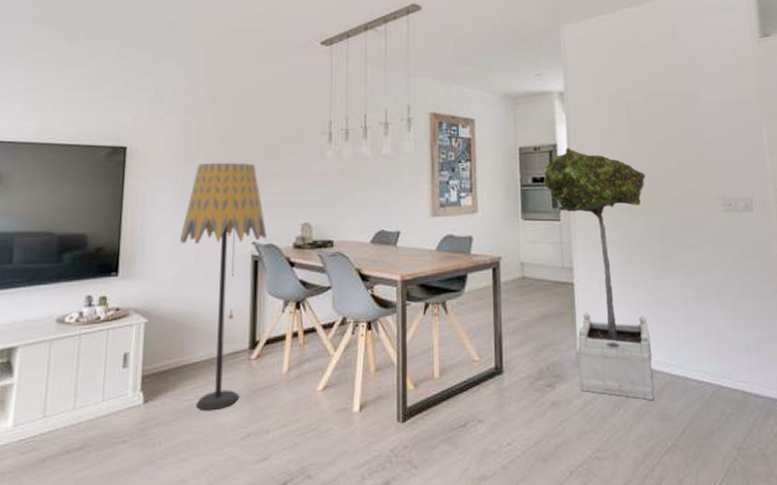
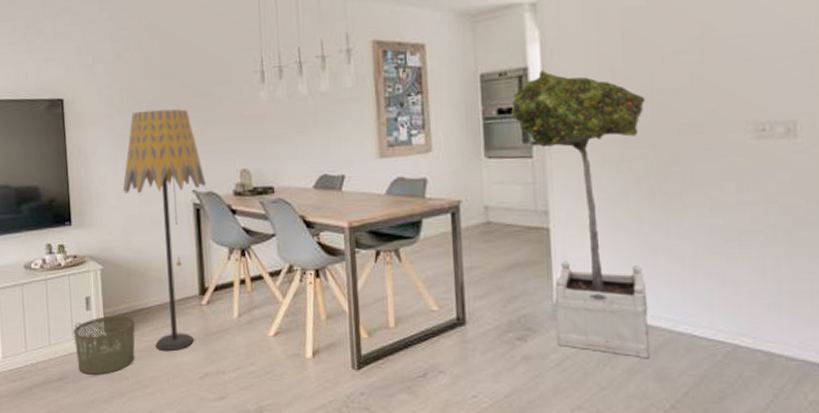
basket: none [103,372,177,441] -> present [73,315,136,375]

